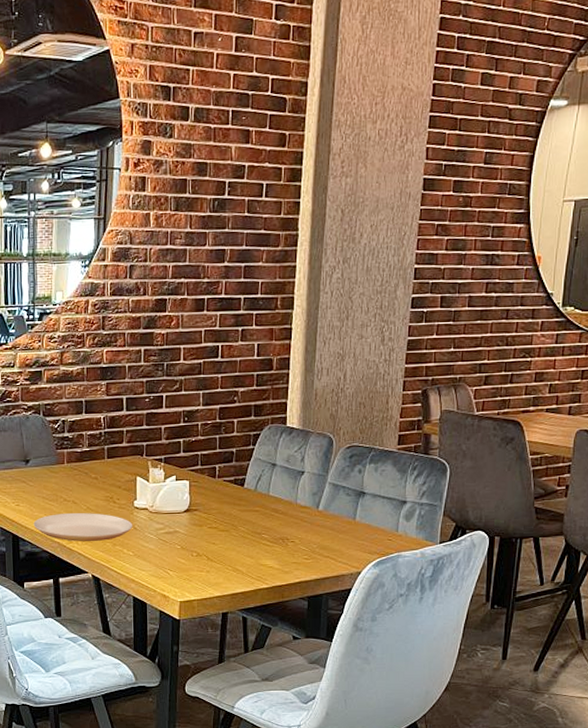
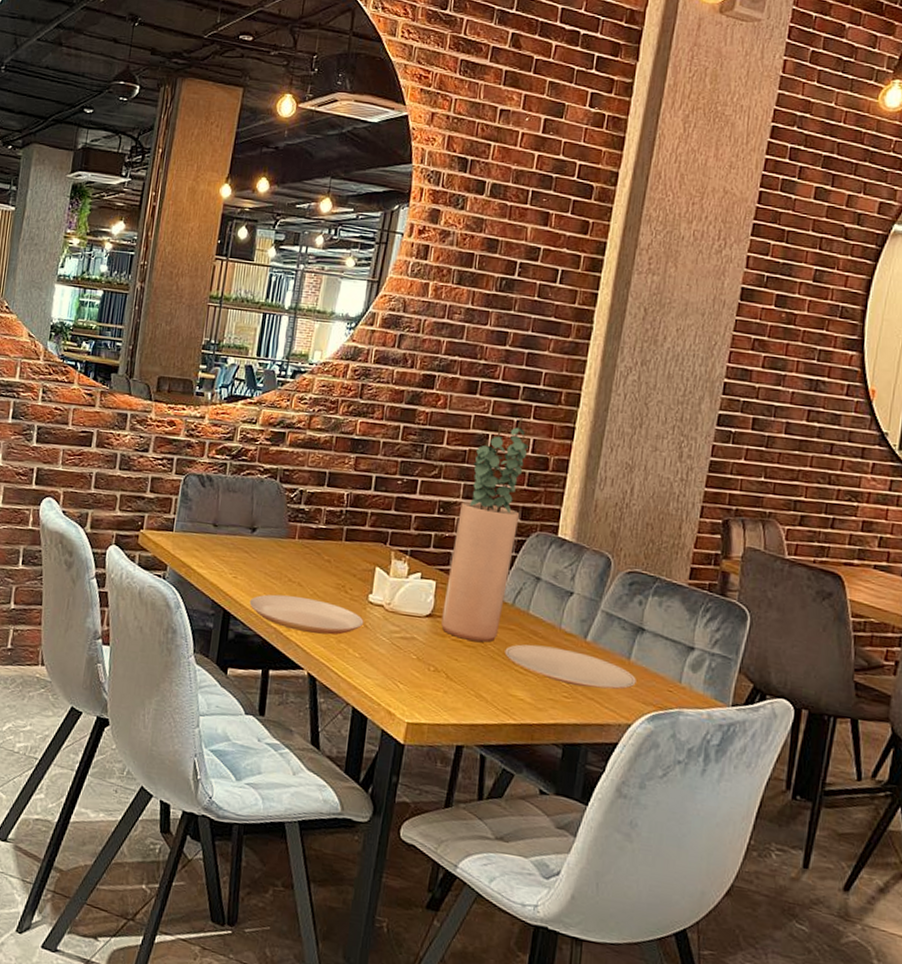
vase: none [198,325,255,526] -> present [441,417,530,643]
plate: none [253,520,362,549] -> present [504,644,636,690]

